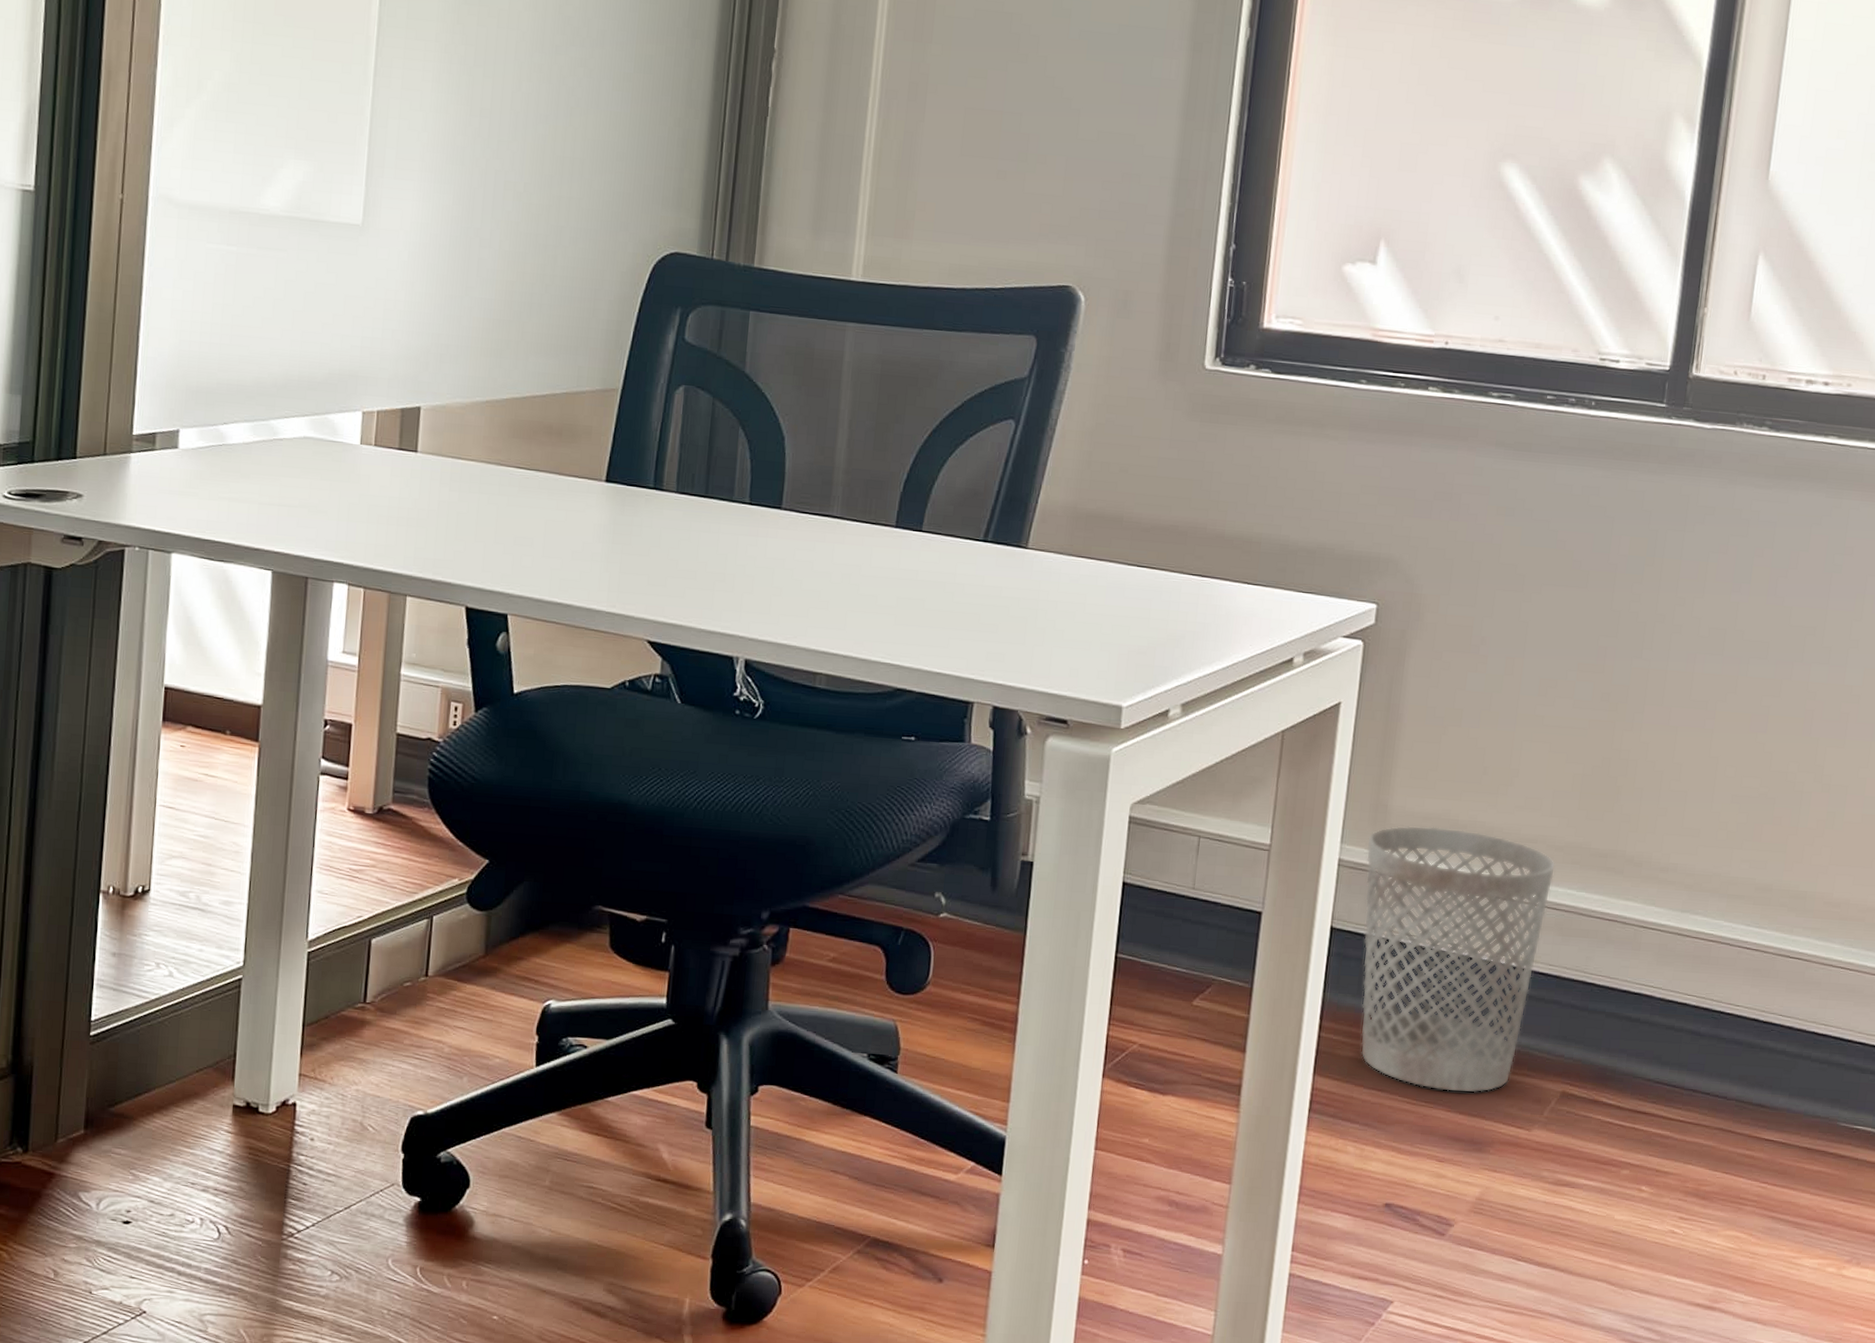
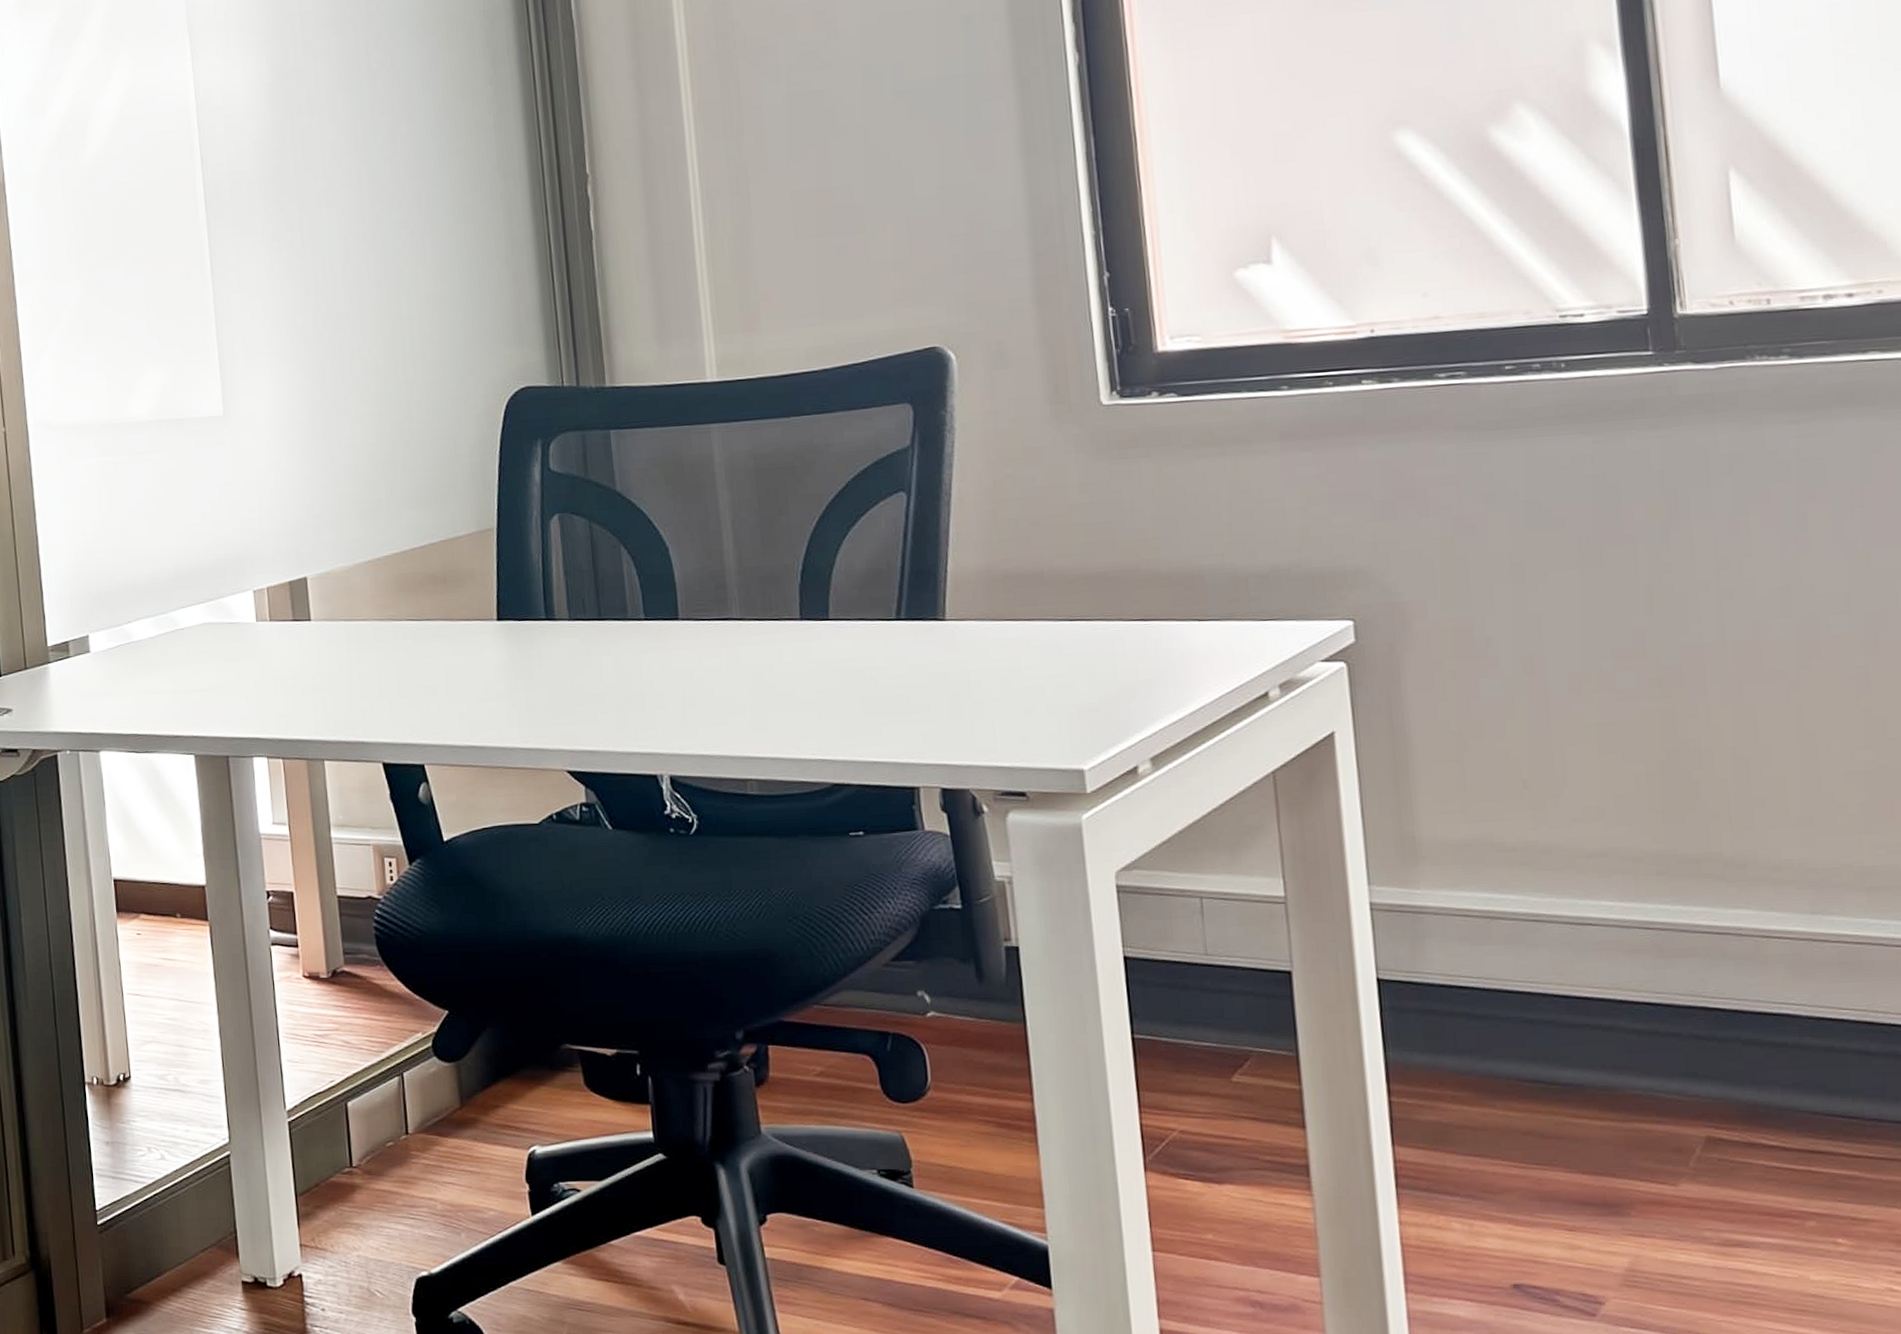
wastebasket: present [1361,825,1555,1093] -> none [1399,853,1638,1150]

